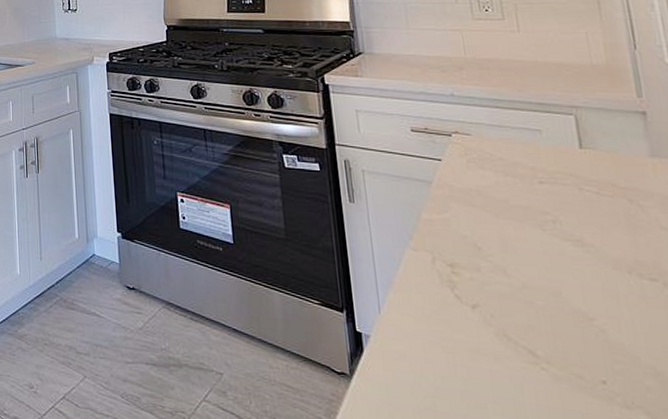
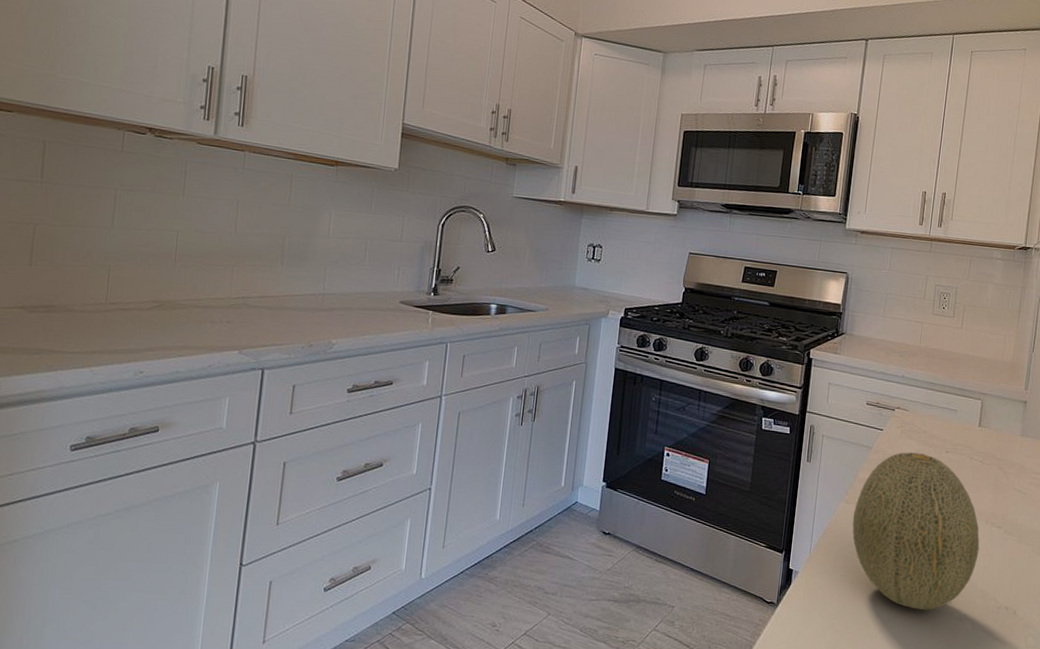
fruit: none [426,185,631,392] -> present [852,452,980,610]

